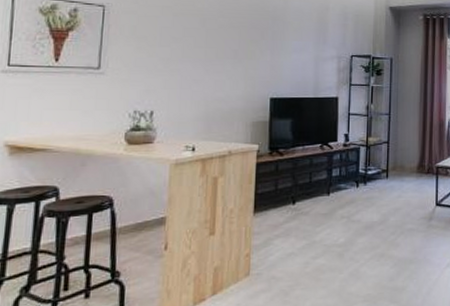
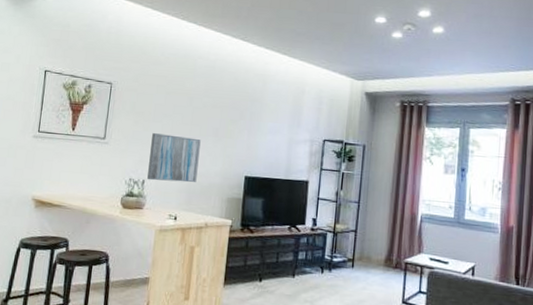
wall art: none [156,59,218,111] -> present [147,133,201,183]

